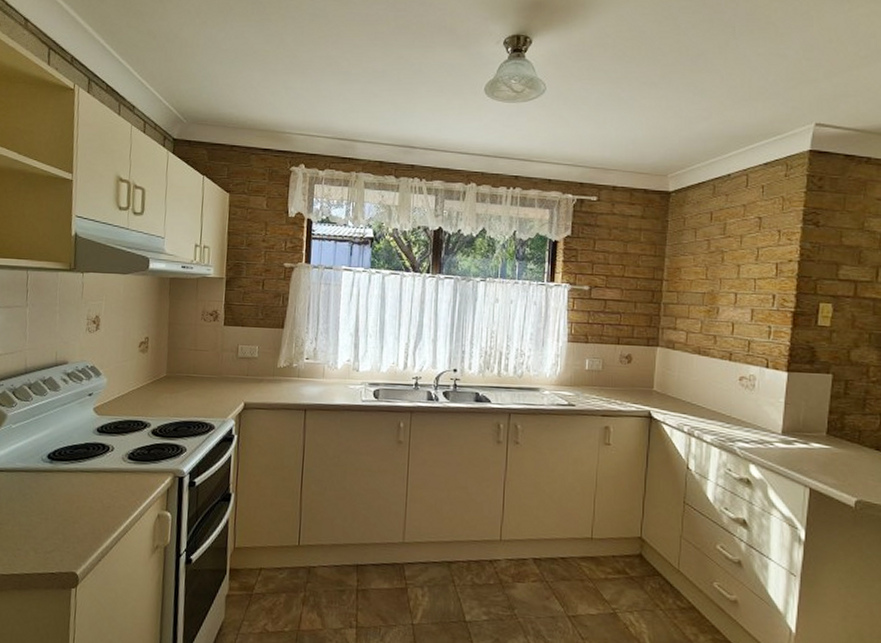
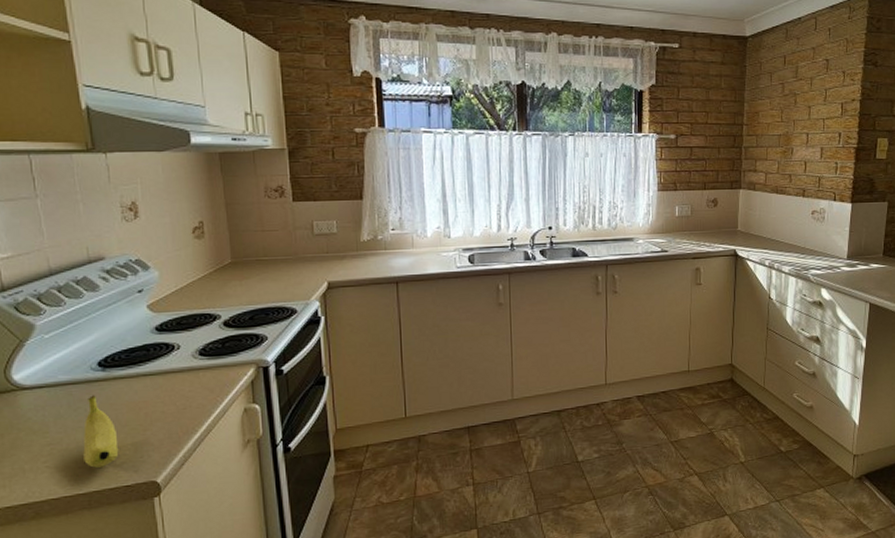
fruit: none [22,484,52,552] -> present [83,395,119,468]

